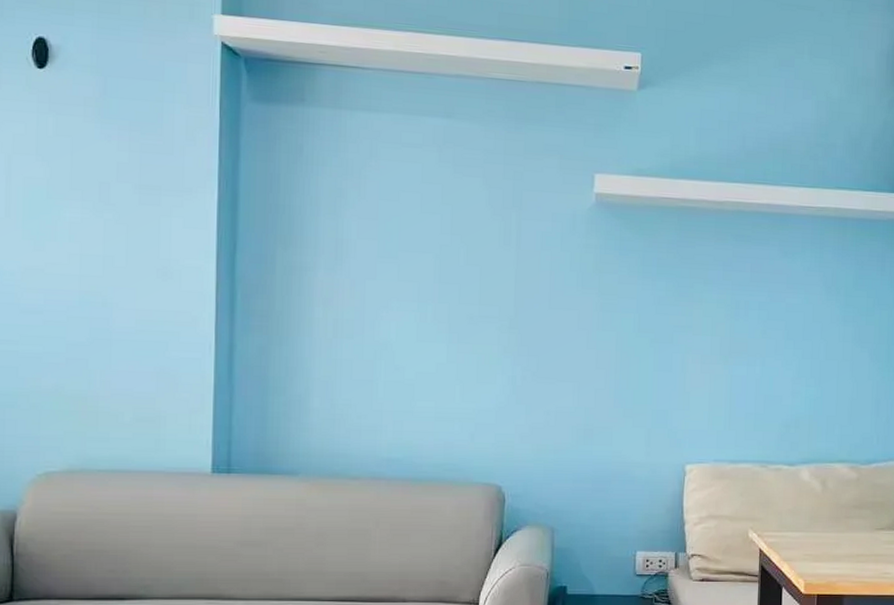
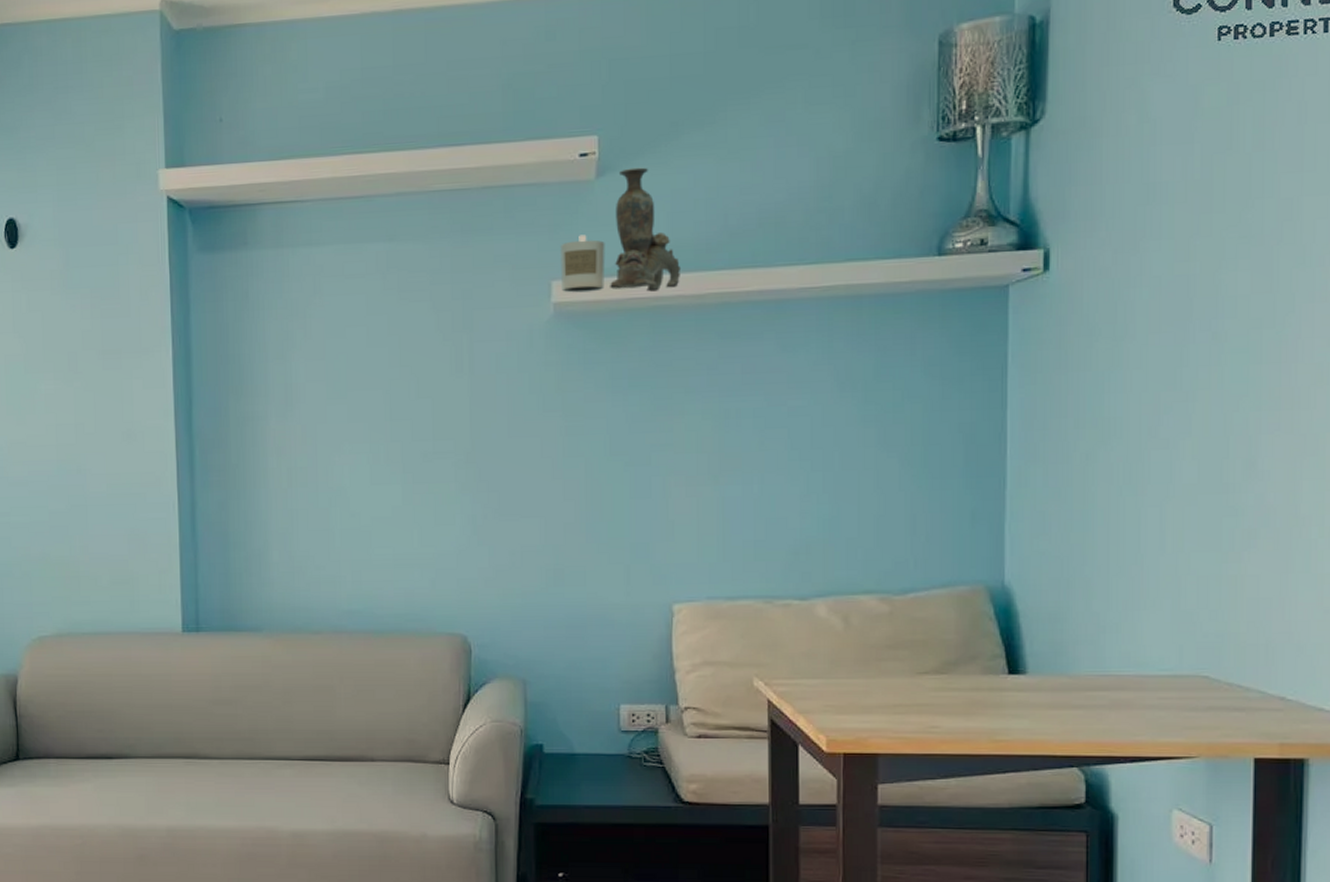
candle: none [603,137,643,188] -> present [559,234,606,293]
vase with dog figurine: none [644,85,706,194] -> present [609,167,682,292]

